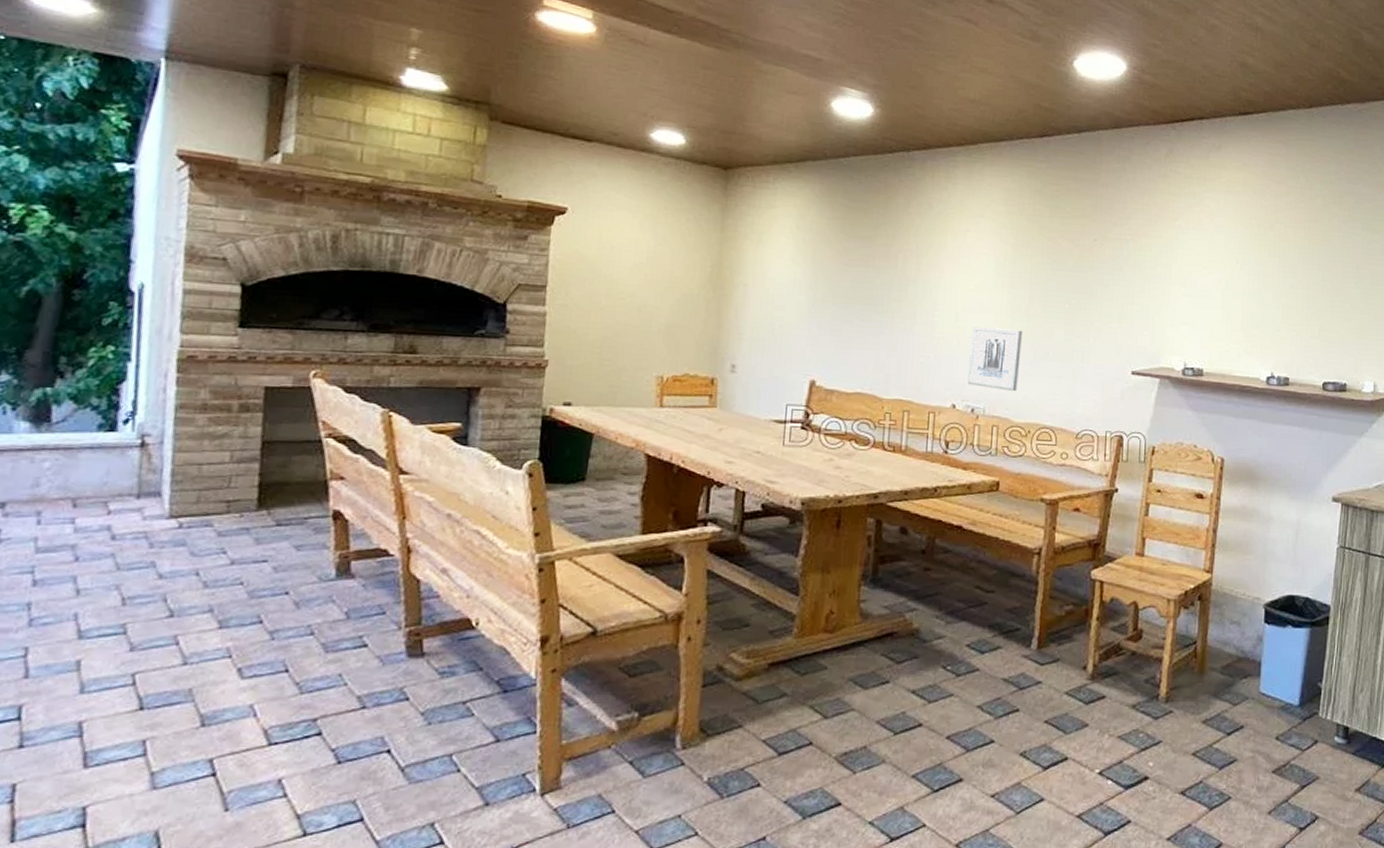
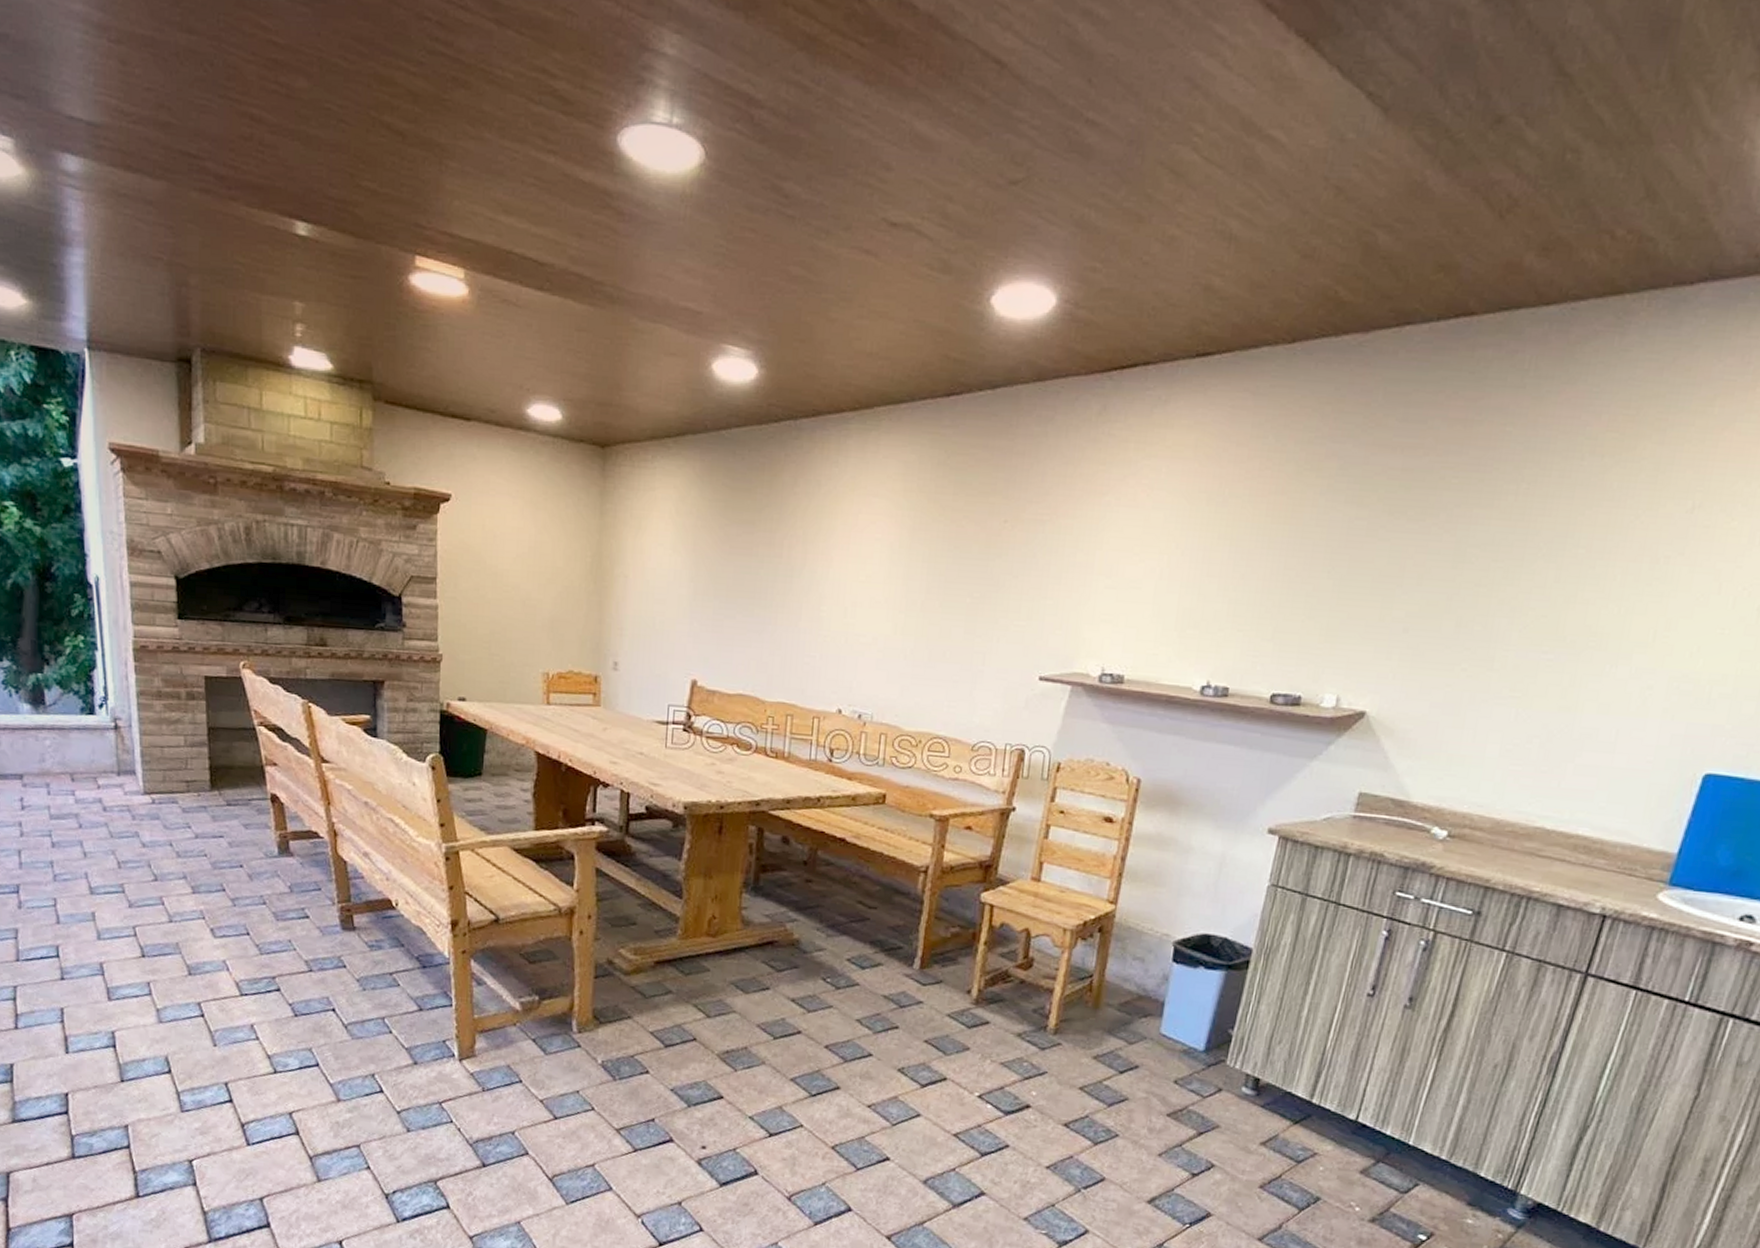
wall art: present [967,327,1022,392] -> none [854,623,917,697]

